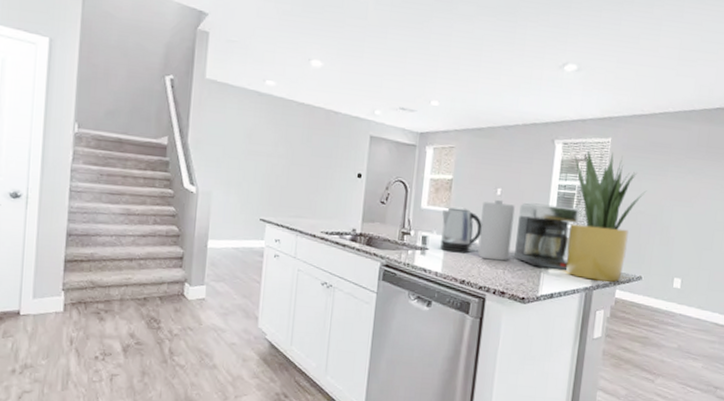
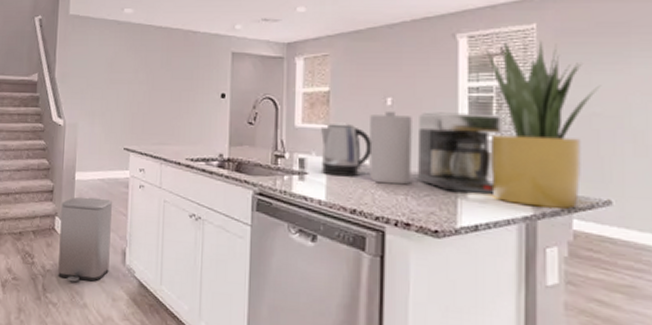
pedal bin: none [186,264,246,345] -> present [58,197,112,282]

